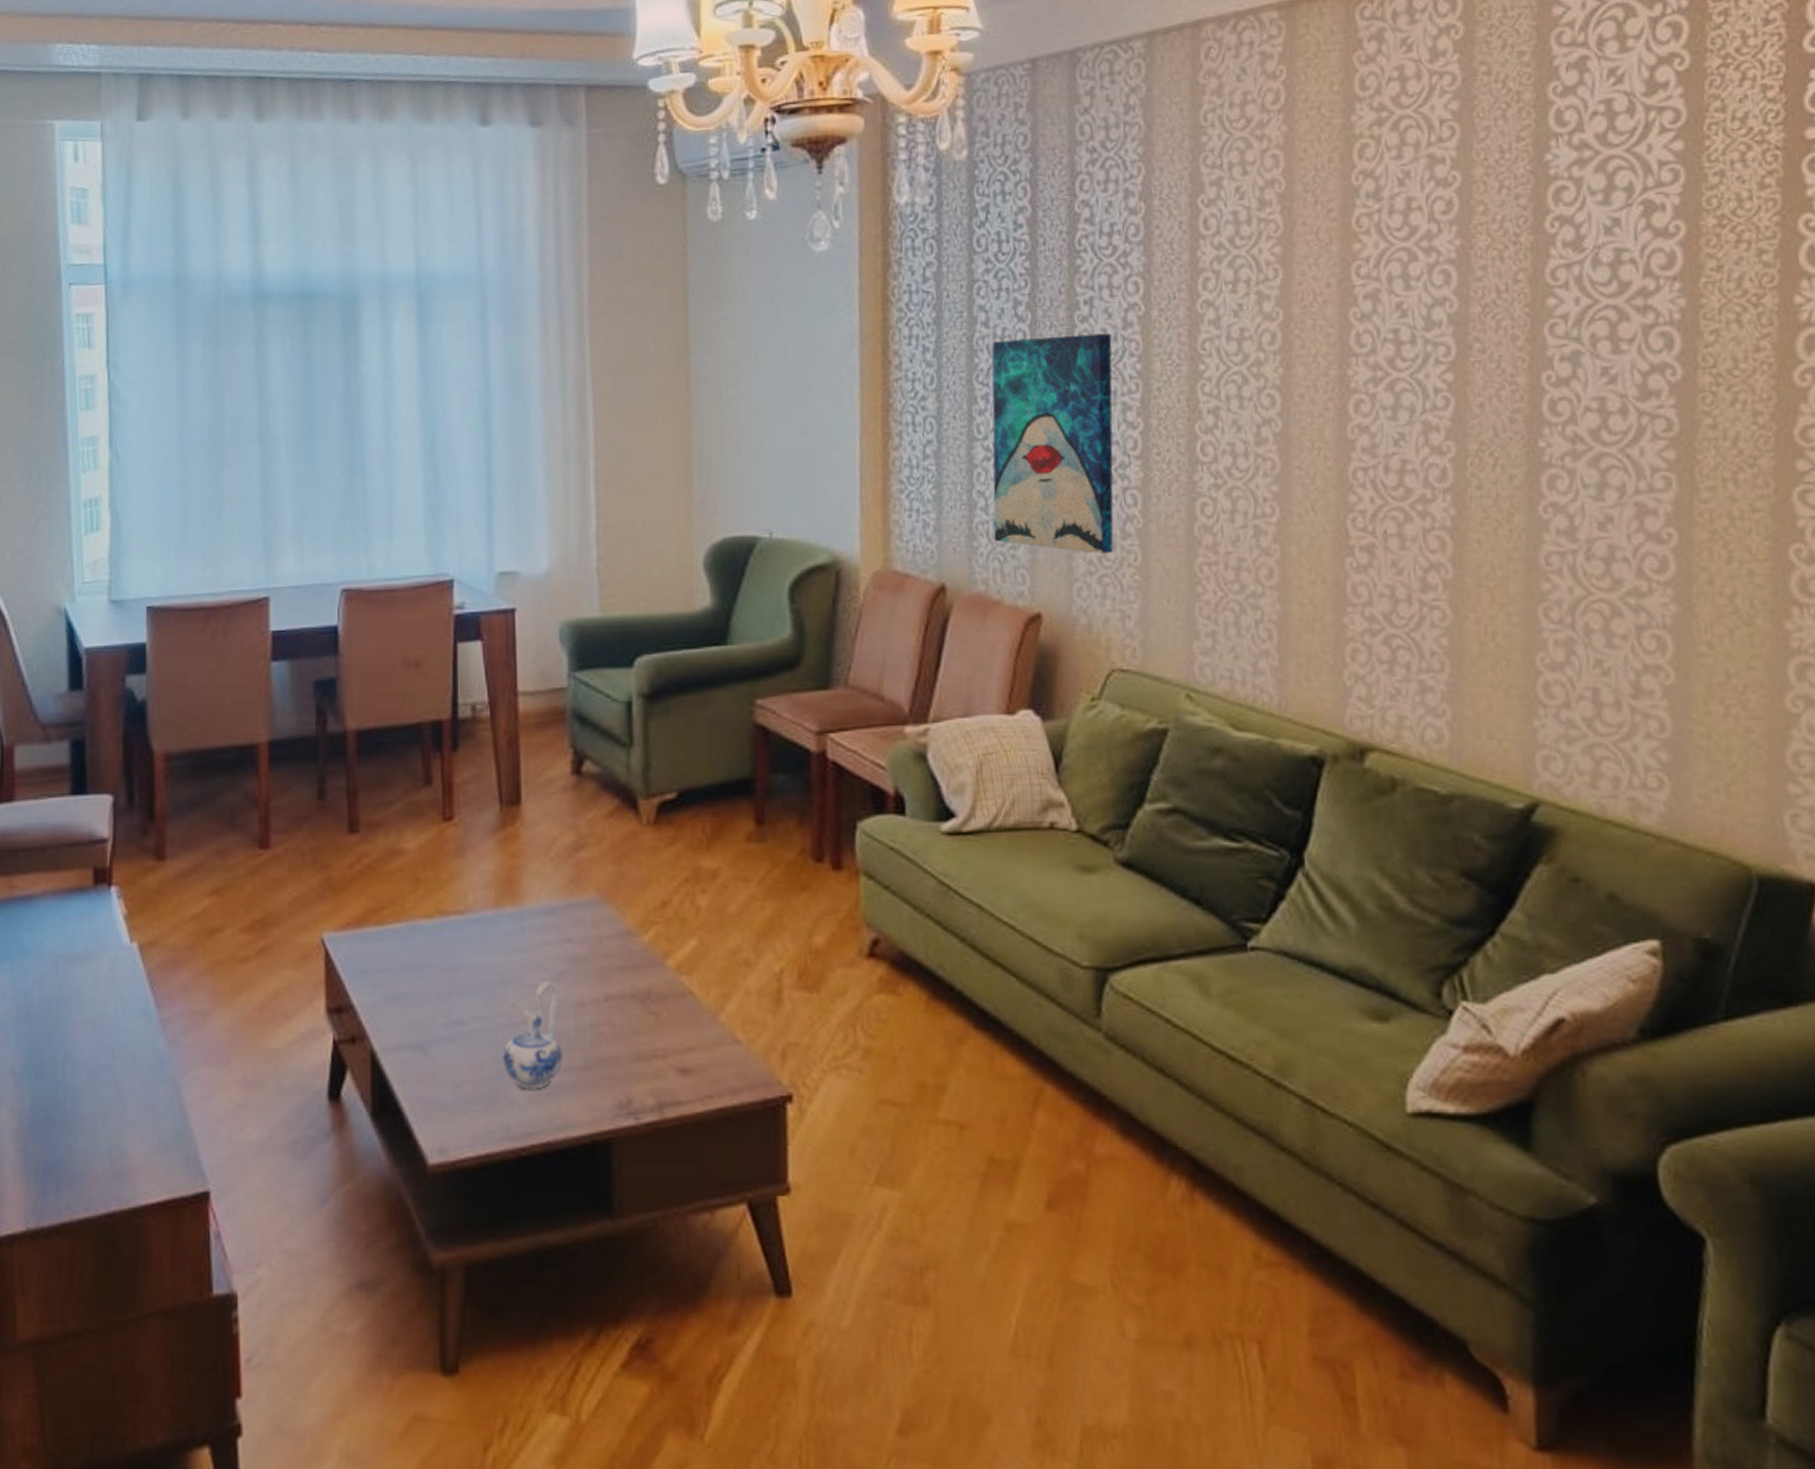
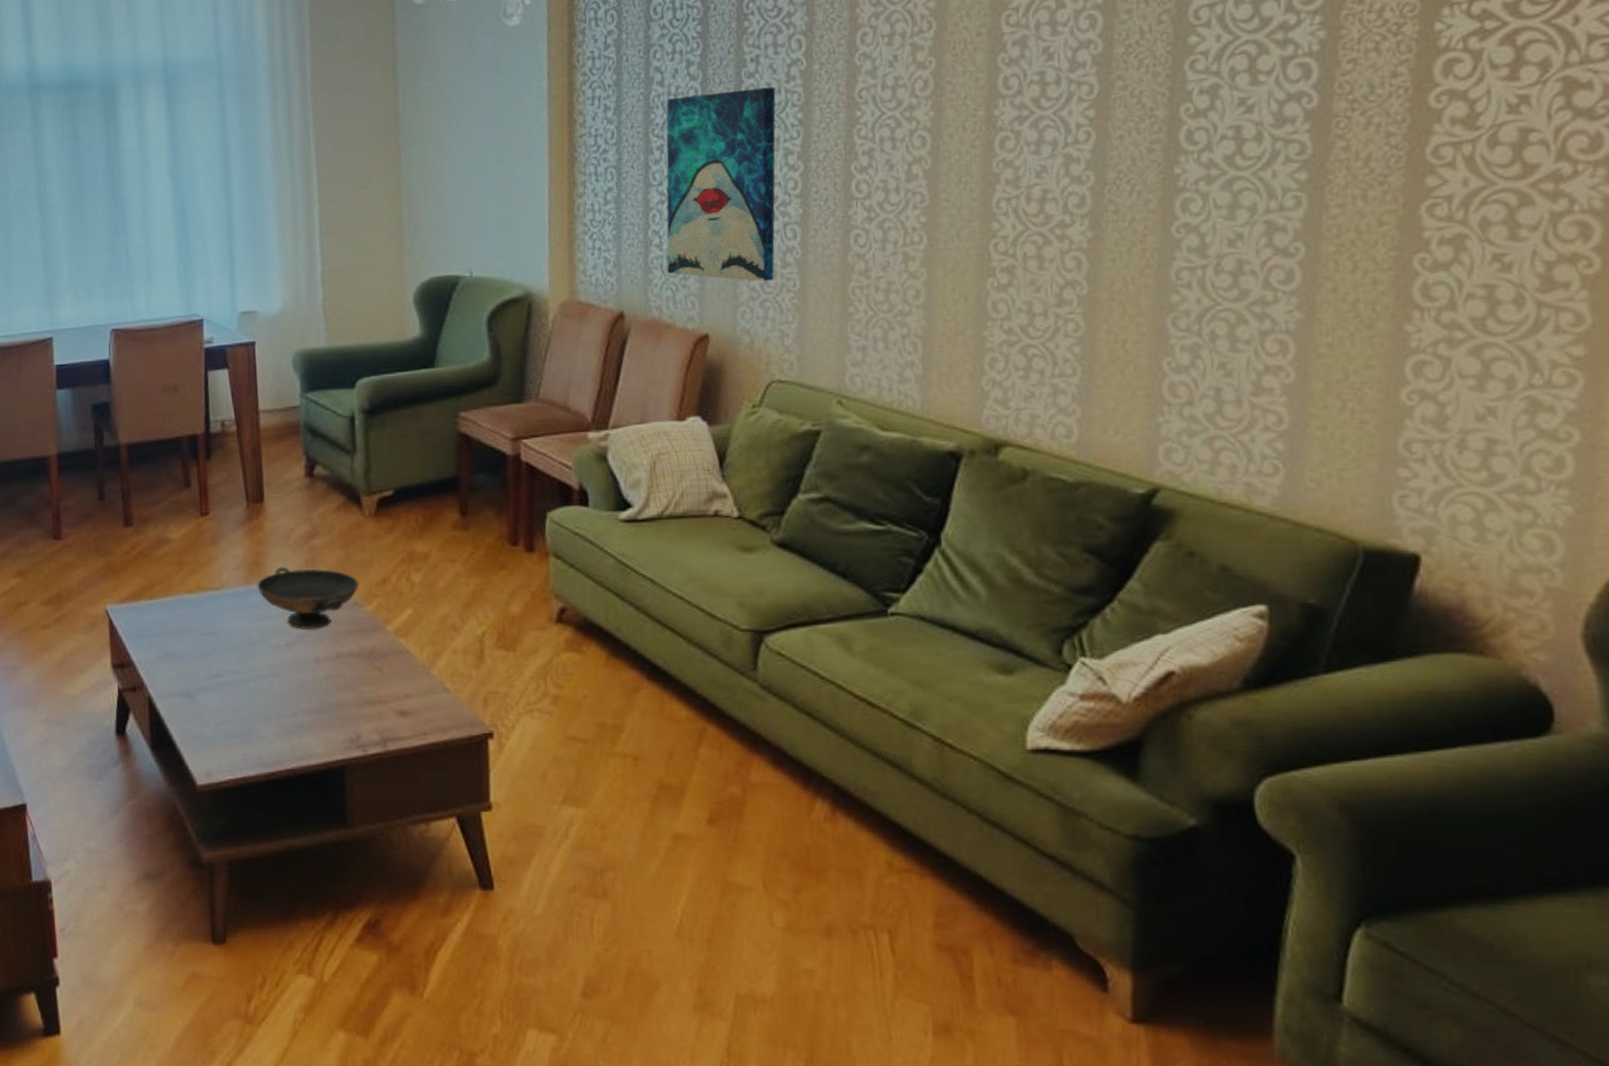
ceramic pitcher: present [503,982,563,1089] -> none [254,643,303,727]
decorative bowl: none [510,885,634,964] -> present [257,566,360,629]

